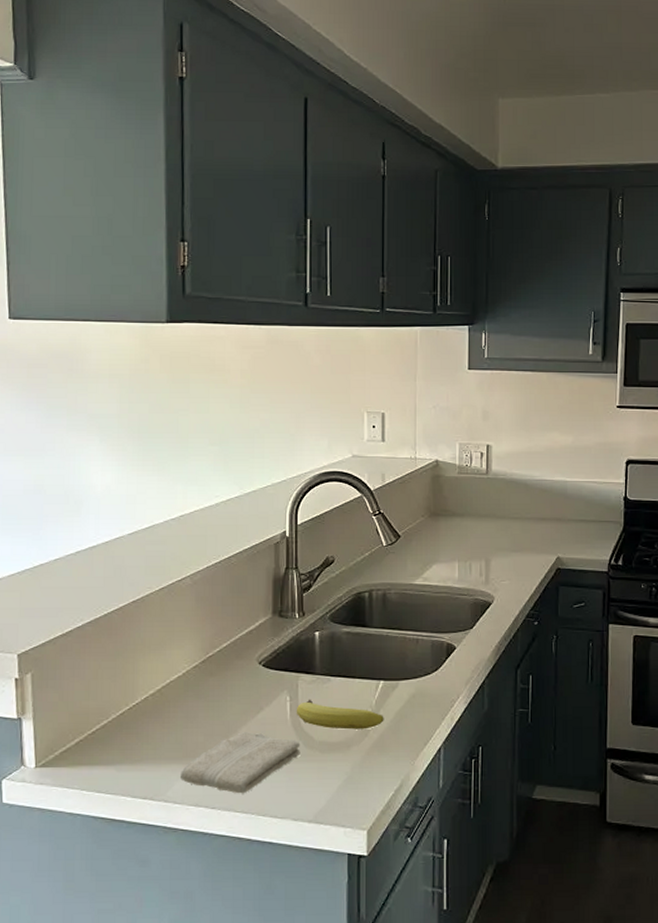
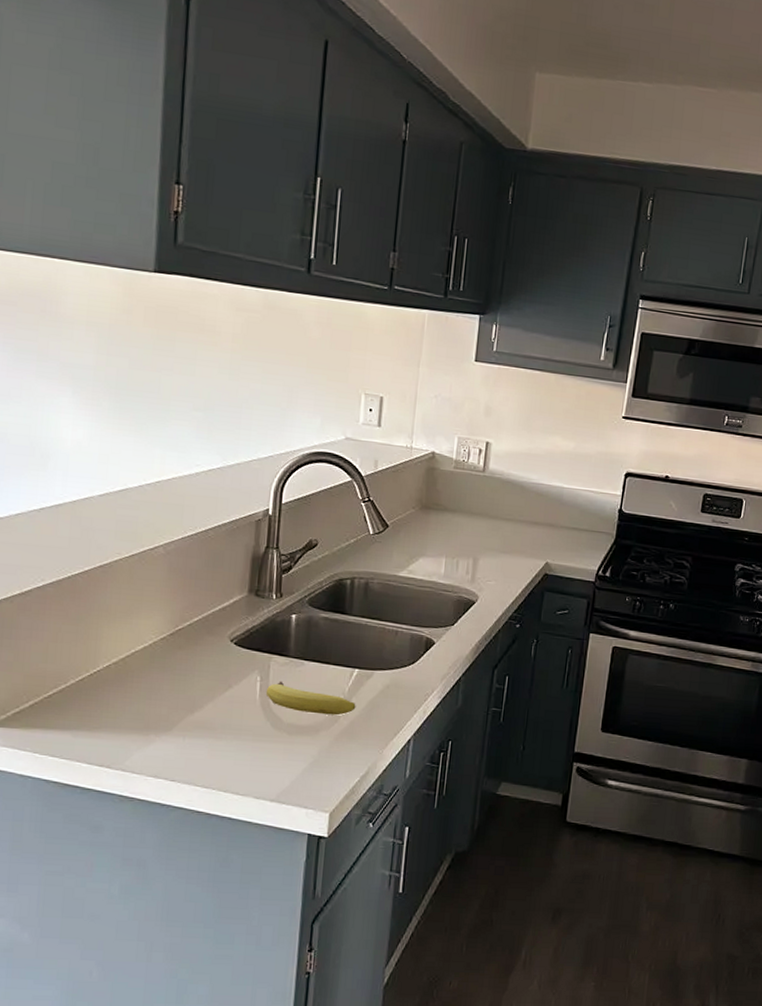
washcloth: present [179,732,301,794] -> none [139,708,268,769]

